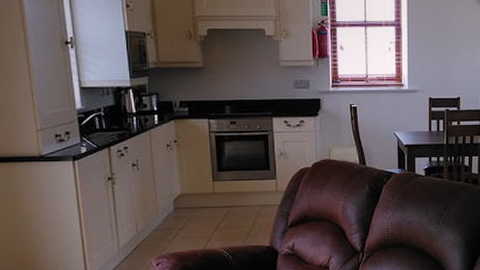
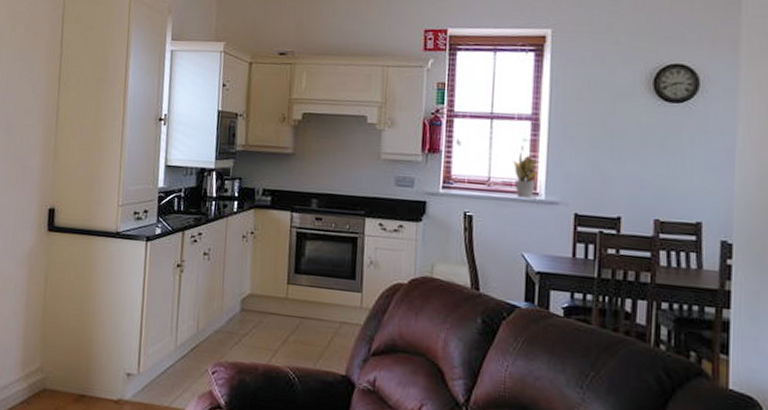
potted plant: none [384,53,403,89] -> present [513,153,540,198]

